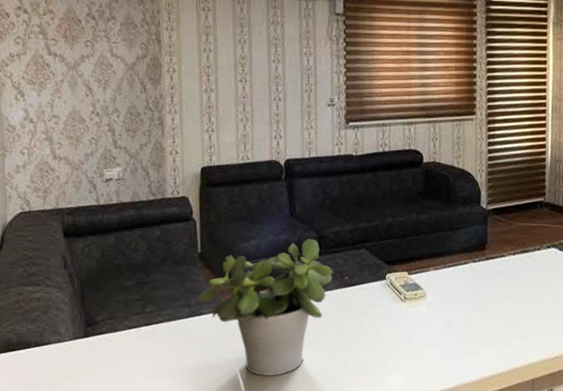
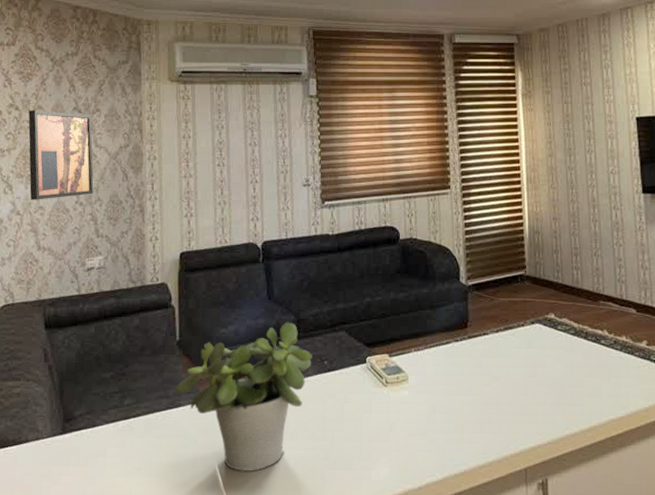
wall art: none [38,14,110,109] -> present [28,110,94,200]

